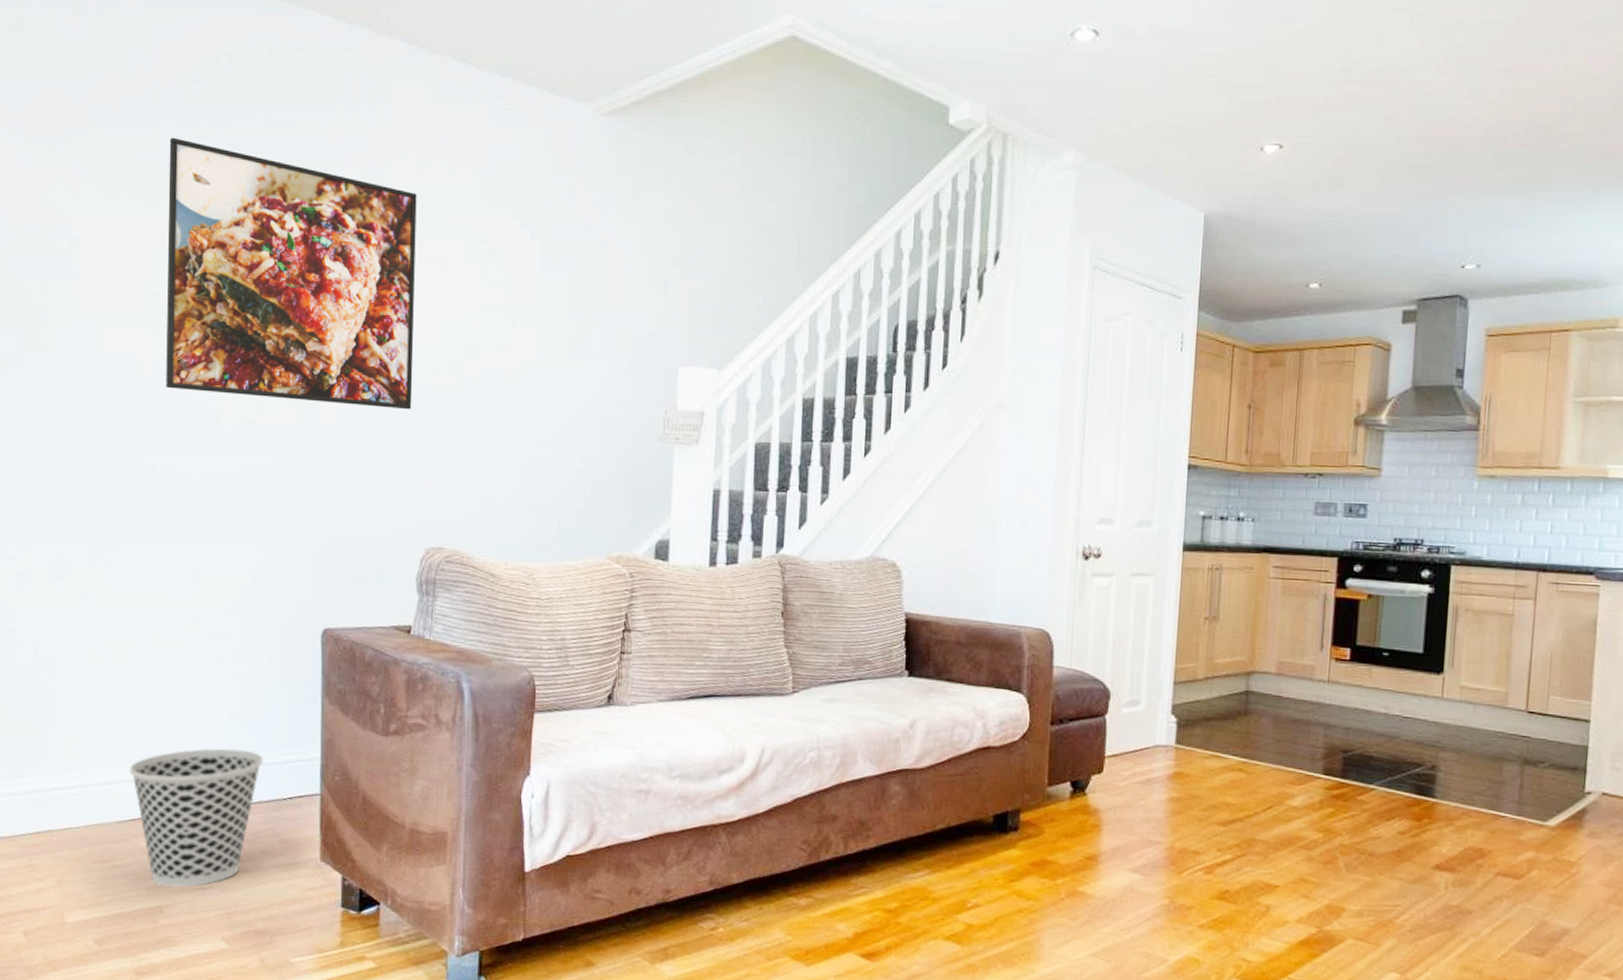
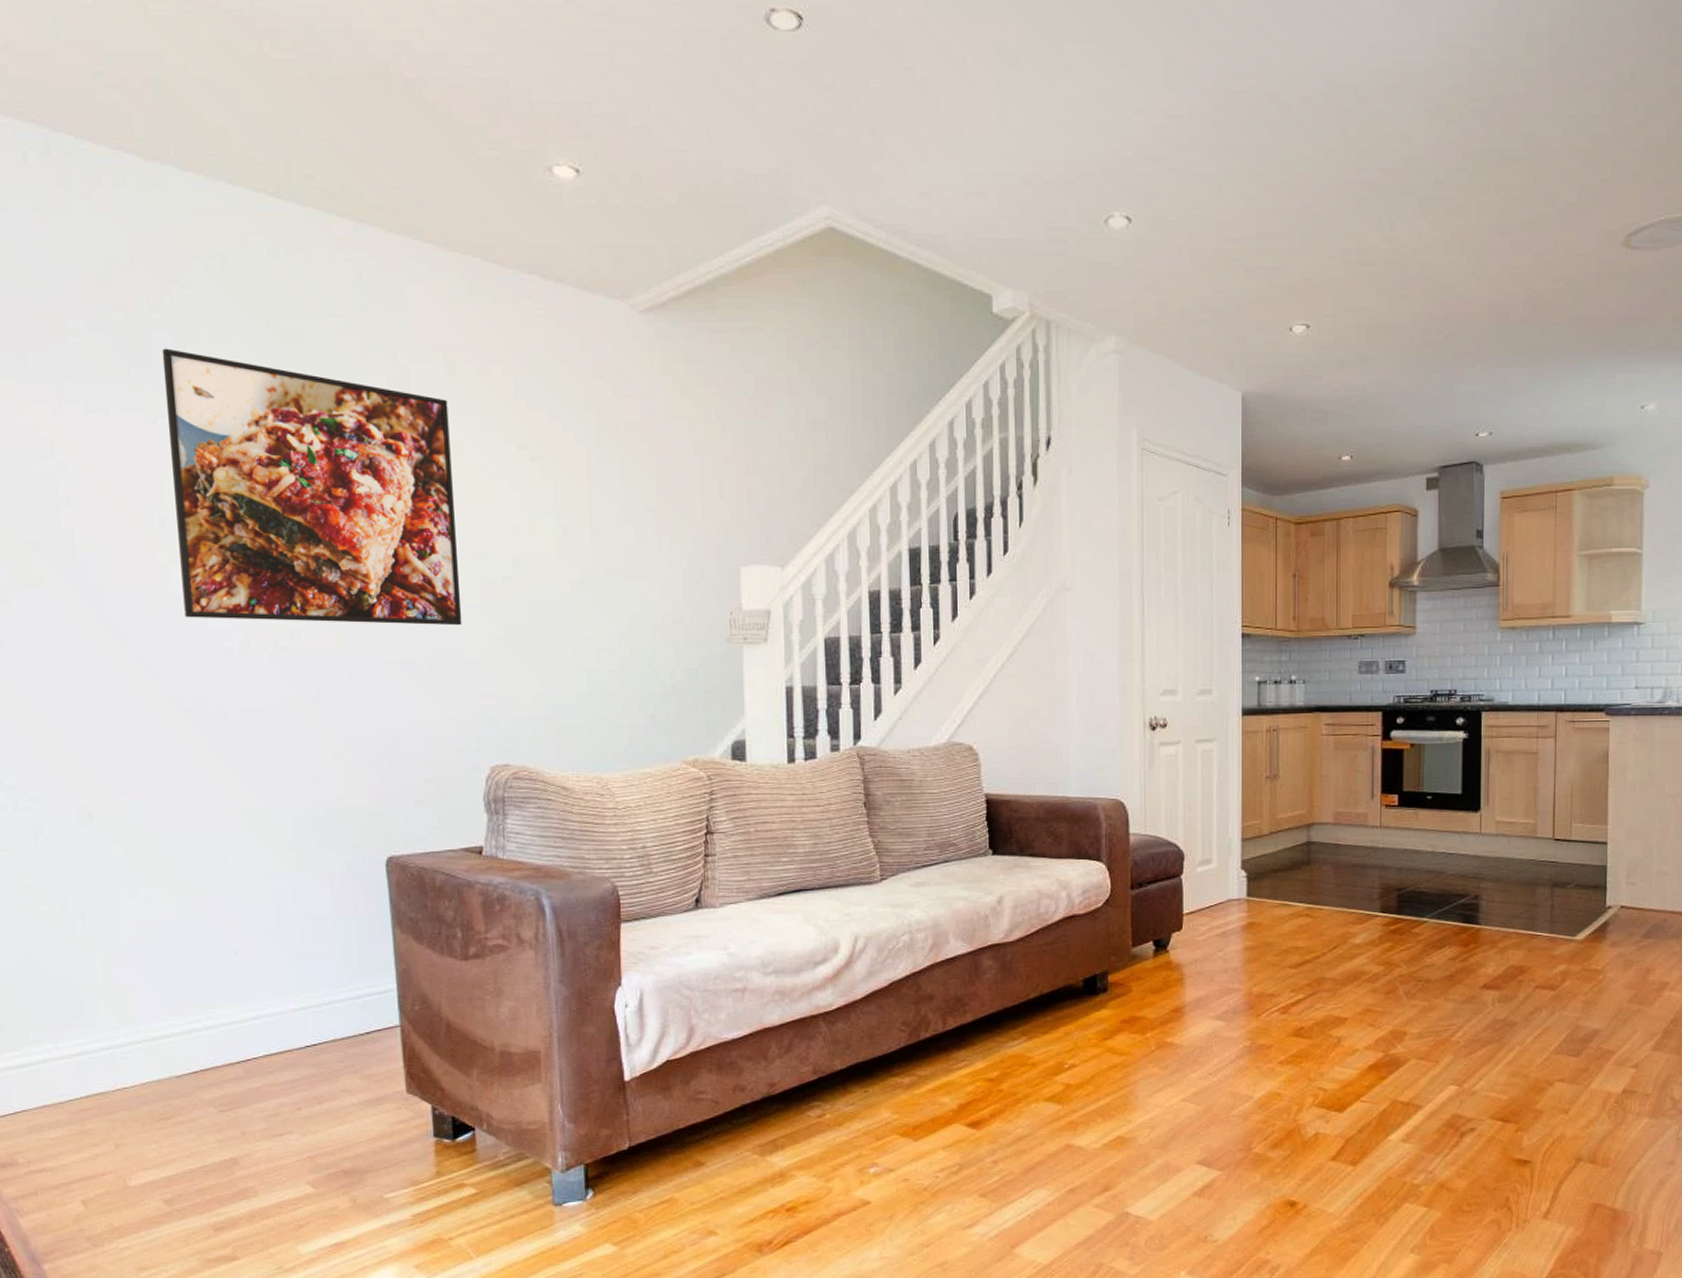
wastebasket: present [129,748,264,888] -> none [185,988,335,1137]

